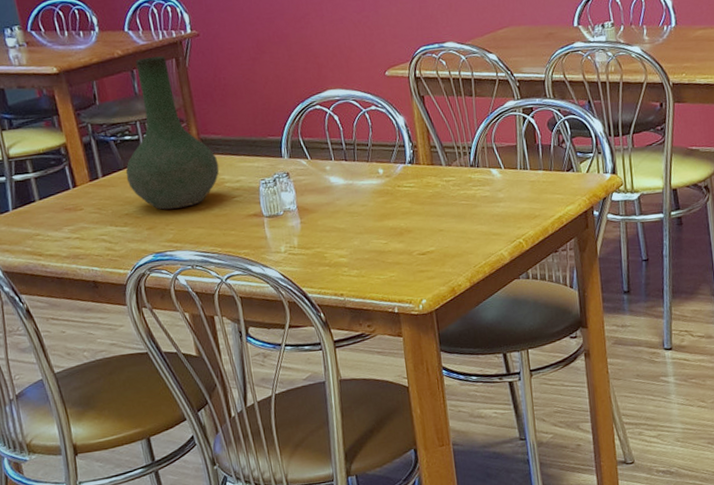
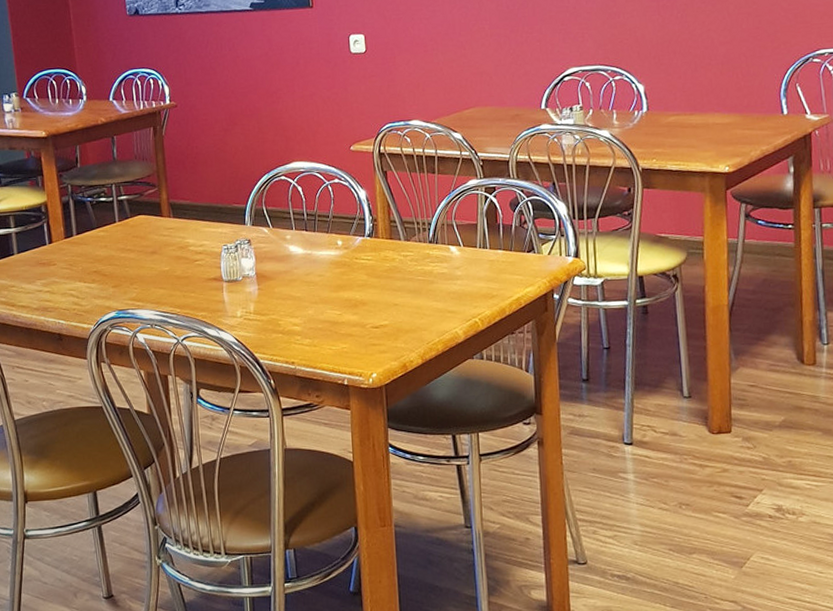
vase: present [125,56,220,210] -> none [98,124,185,269]

